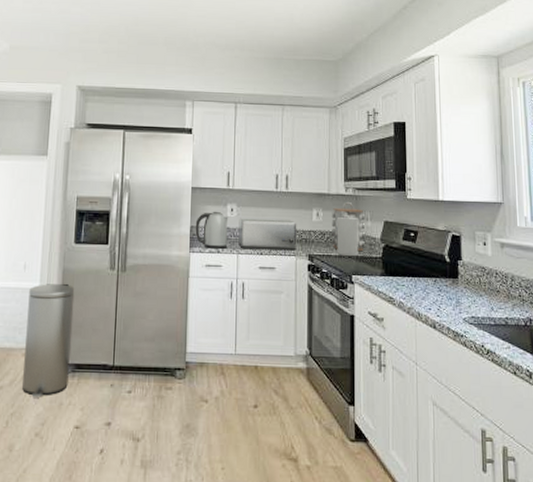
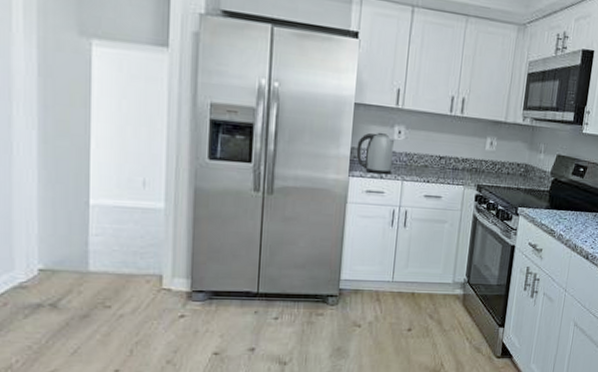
pedal bin: present [22,284,74,398] -> none [148,204,209,326]
toaster: present [238,218,297,251] -> none [404,142,469,180]
spice rack: present [331,202,365,252] -> none [502,132,539,184]
paper towel holder: present [337,215,358,257] -> none [506,146,532,189]

